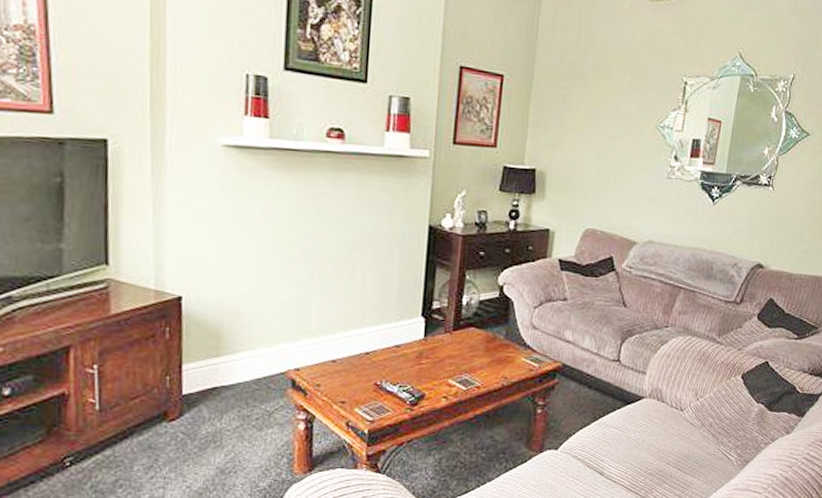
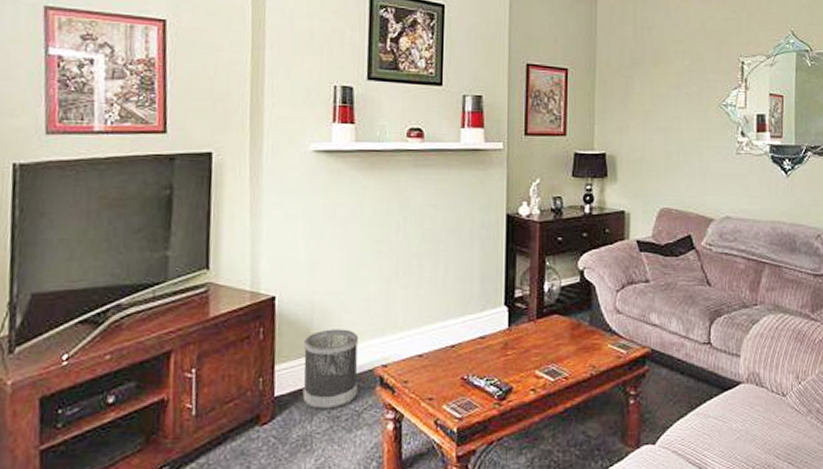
wastebasket: none [211,331,271,409] -> present [302,329,359,410]

